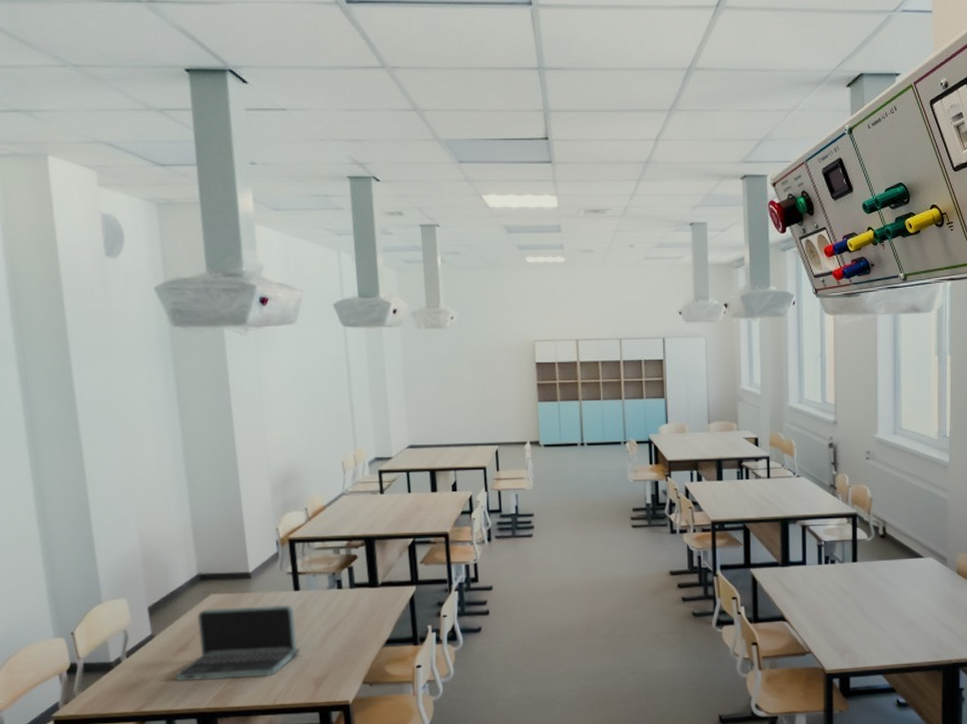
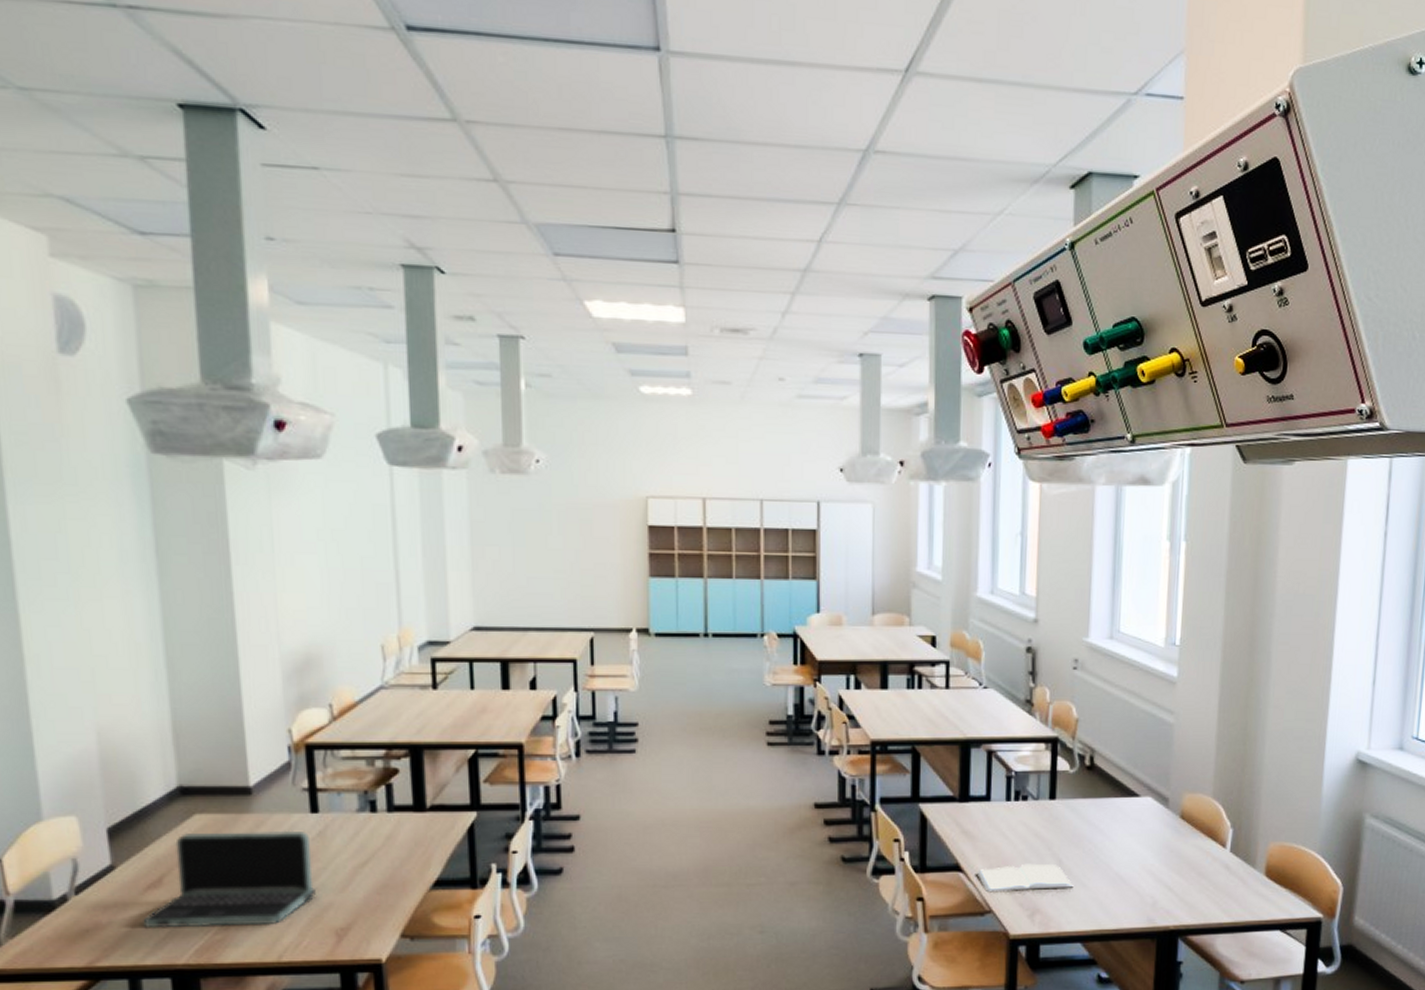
book: none [797,613,875,637] -> present [976,863,1074,893]

